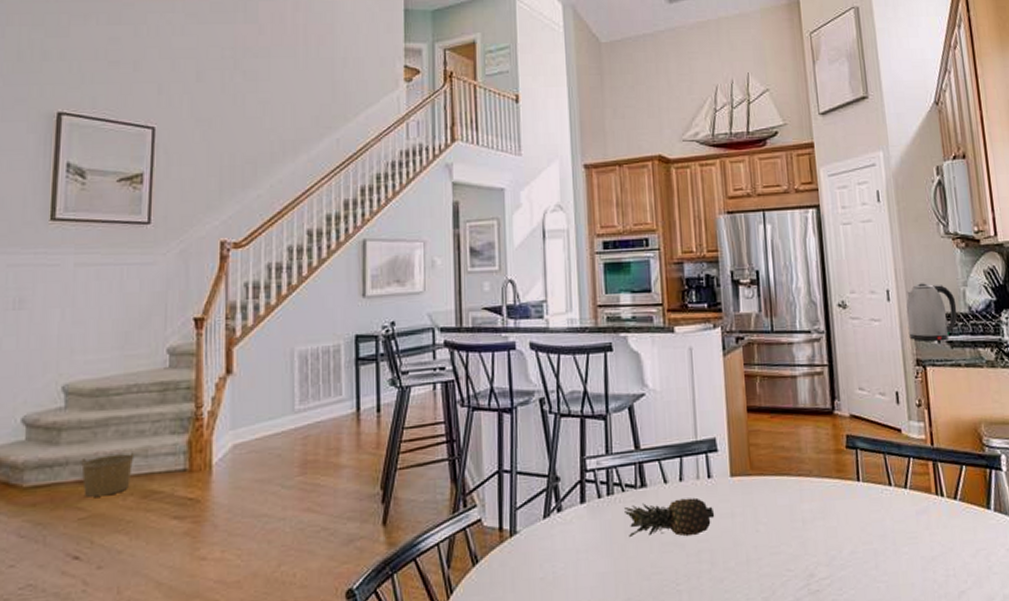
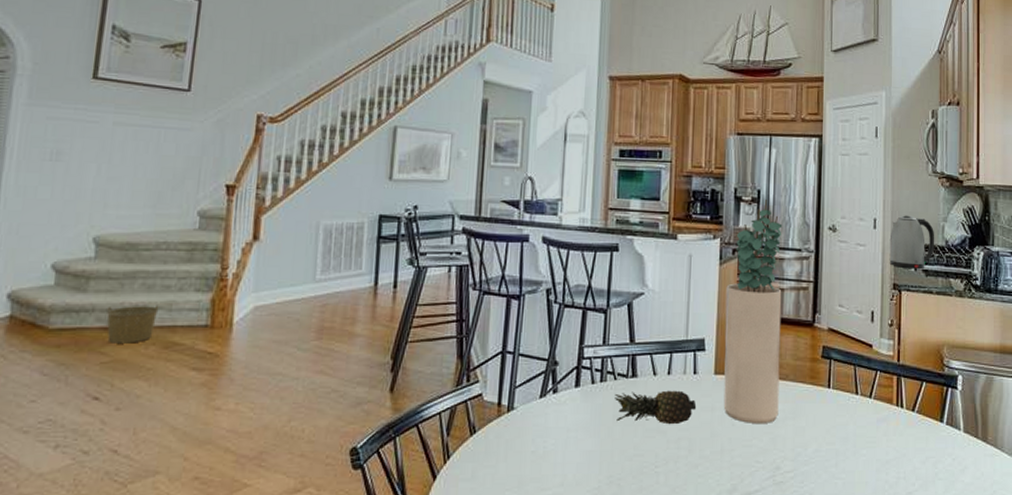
vase: none [733,280,806,528] -> present [723,200,783,423]

